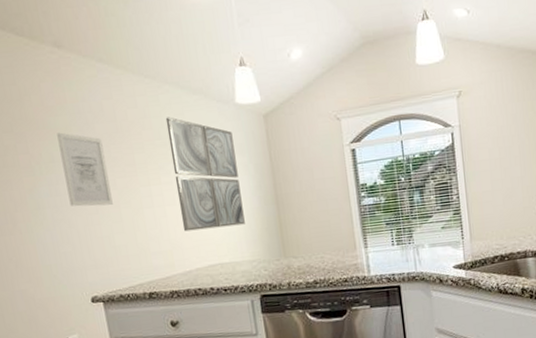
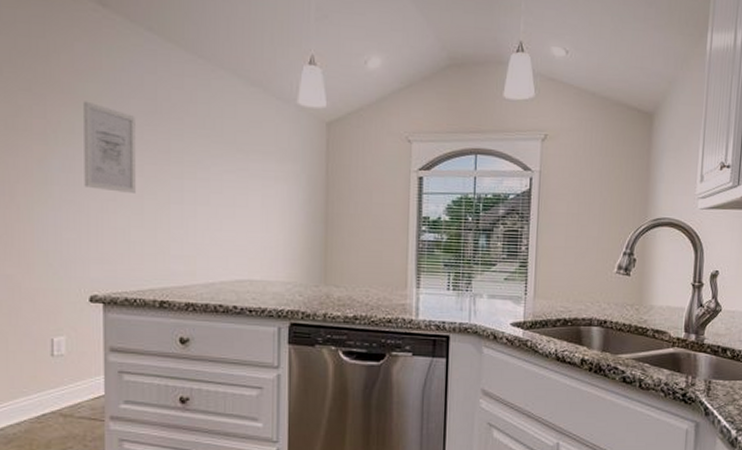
wall art: present [165,117,245,232] -> none [213,105,288,240]

